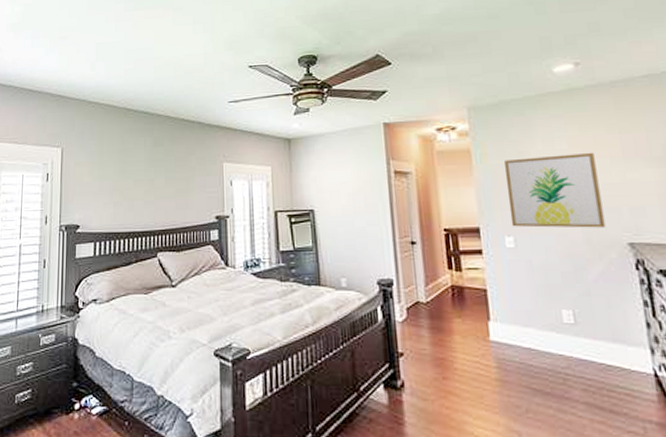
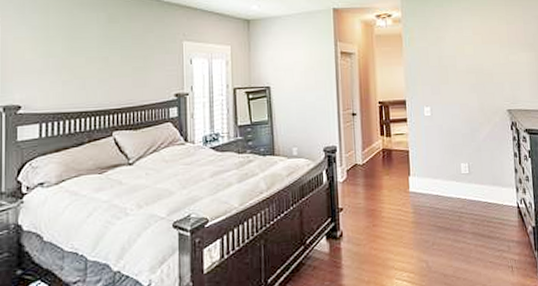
wall art: present [504,153,606,228] -> none [427,40,494,99]

